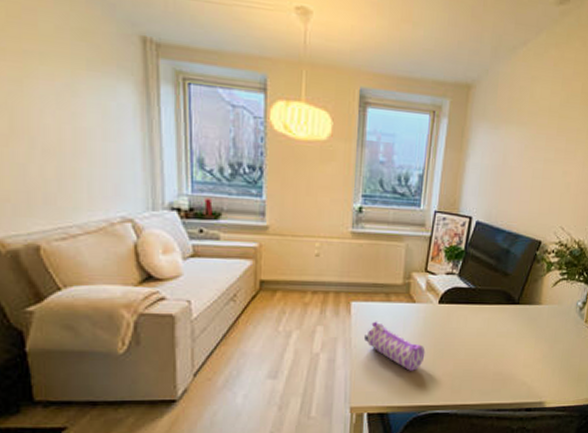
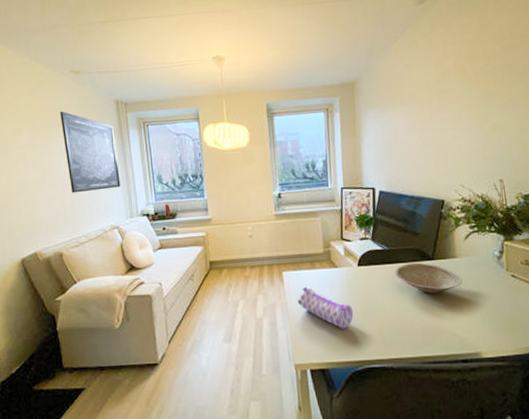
wall art: none [44,32,140,165] -> present [59,111,121,193]
bowl: none [476,305,542,339] -> present [395,262,463,294]

